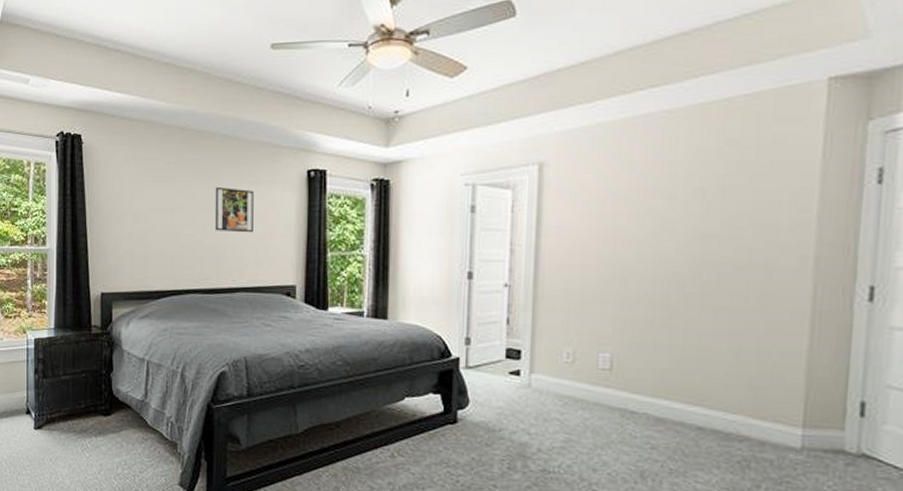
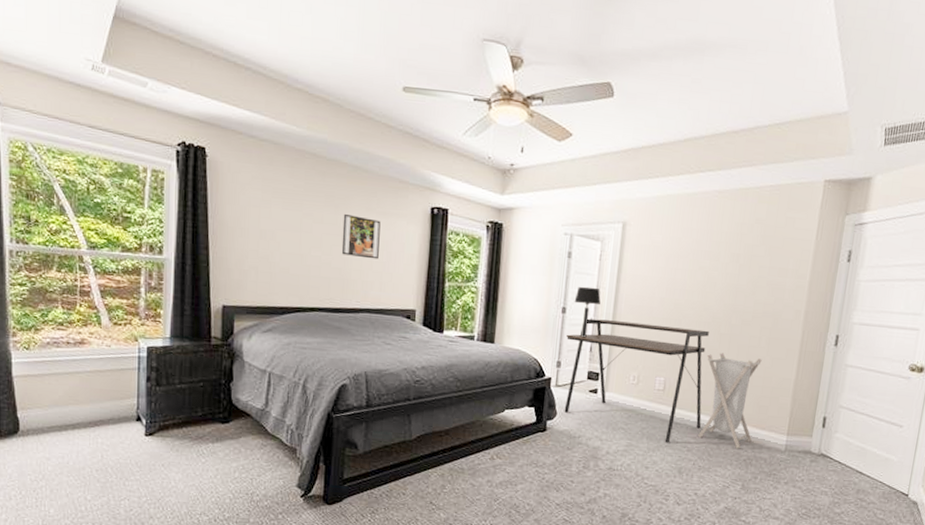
desk: none [476,284,670,438] -> present [564,318,709,443]
table lamp: none [482,245,517,306] -> present [574,286,601,337]
laundry hamper: none [665,318,753,446] -> present [698,353,762,449]

